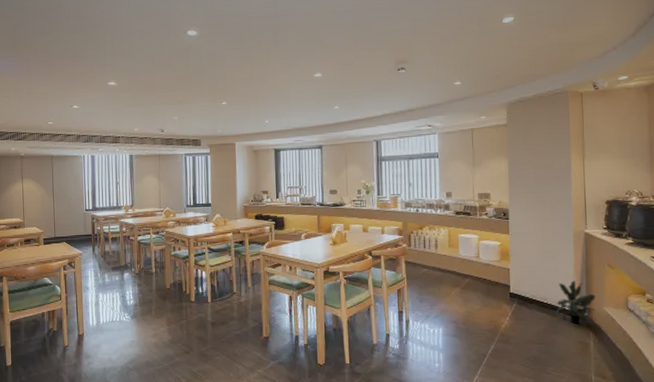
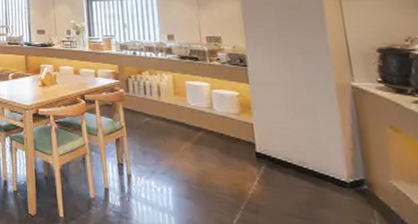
potted plant: present [556,280,595,325] -> none [320,143,377,200]

